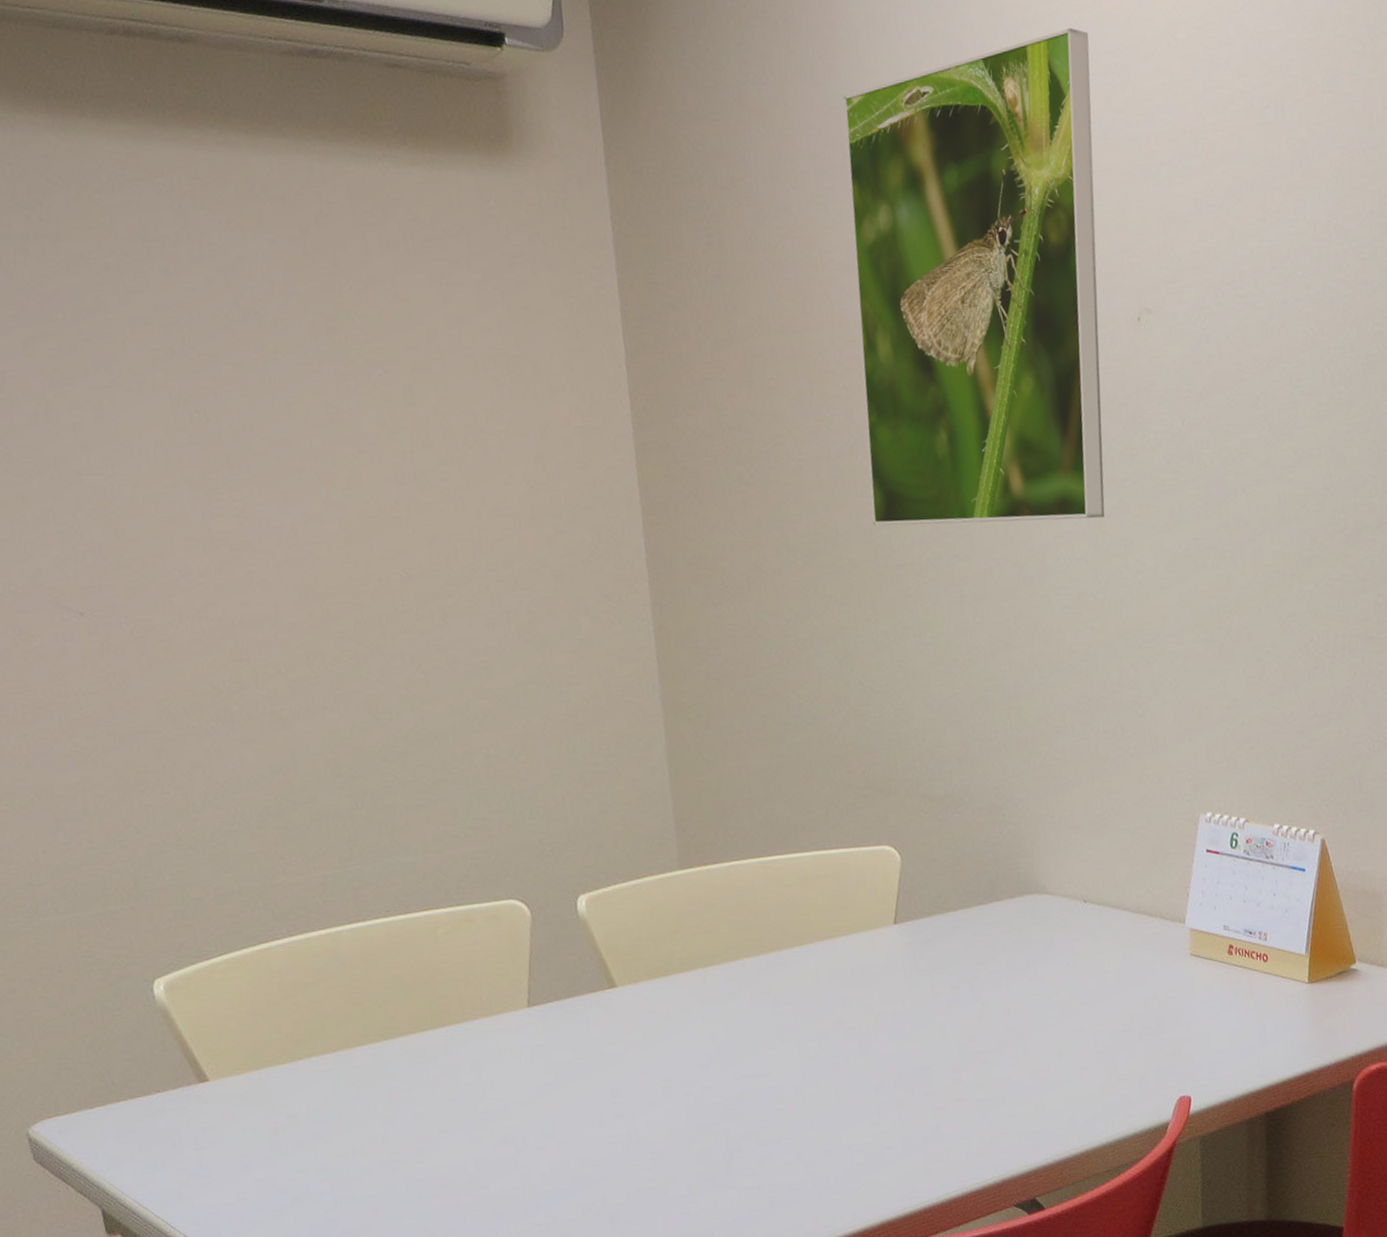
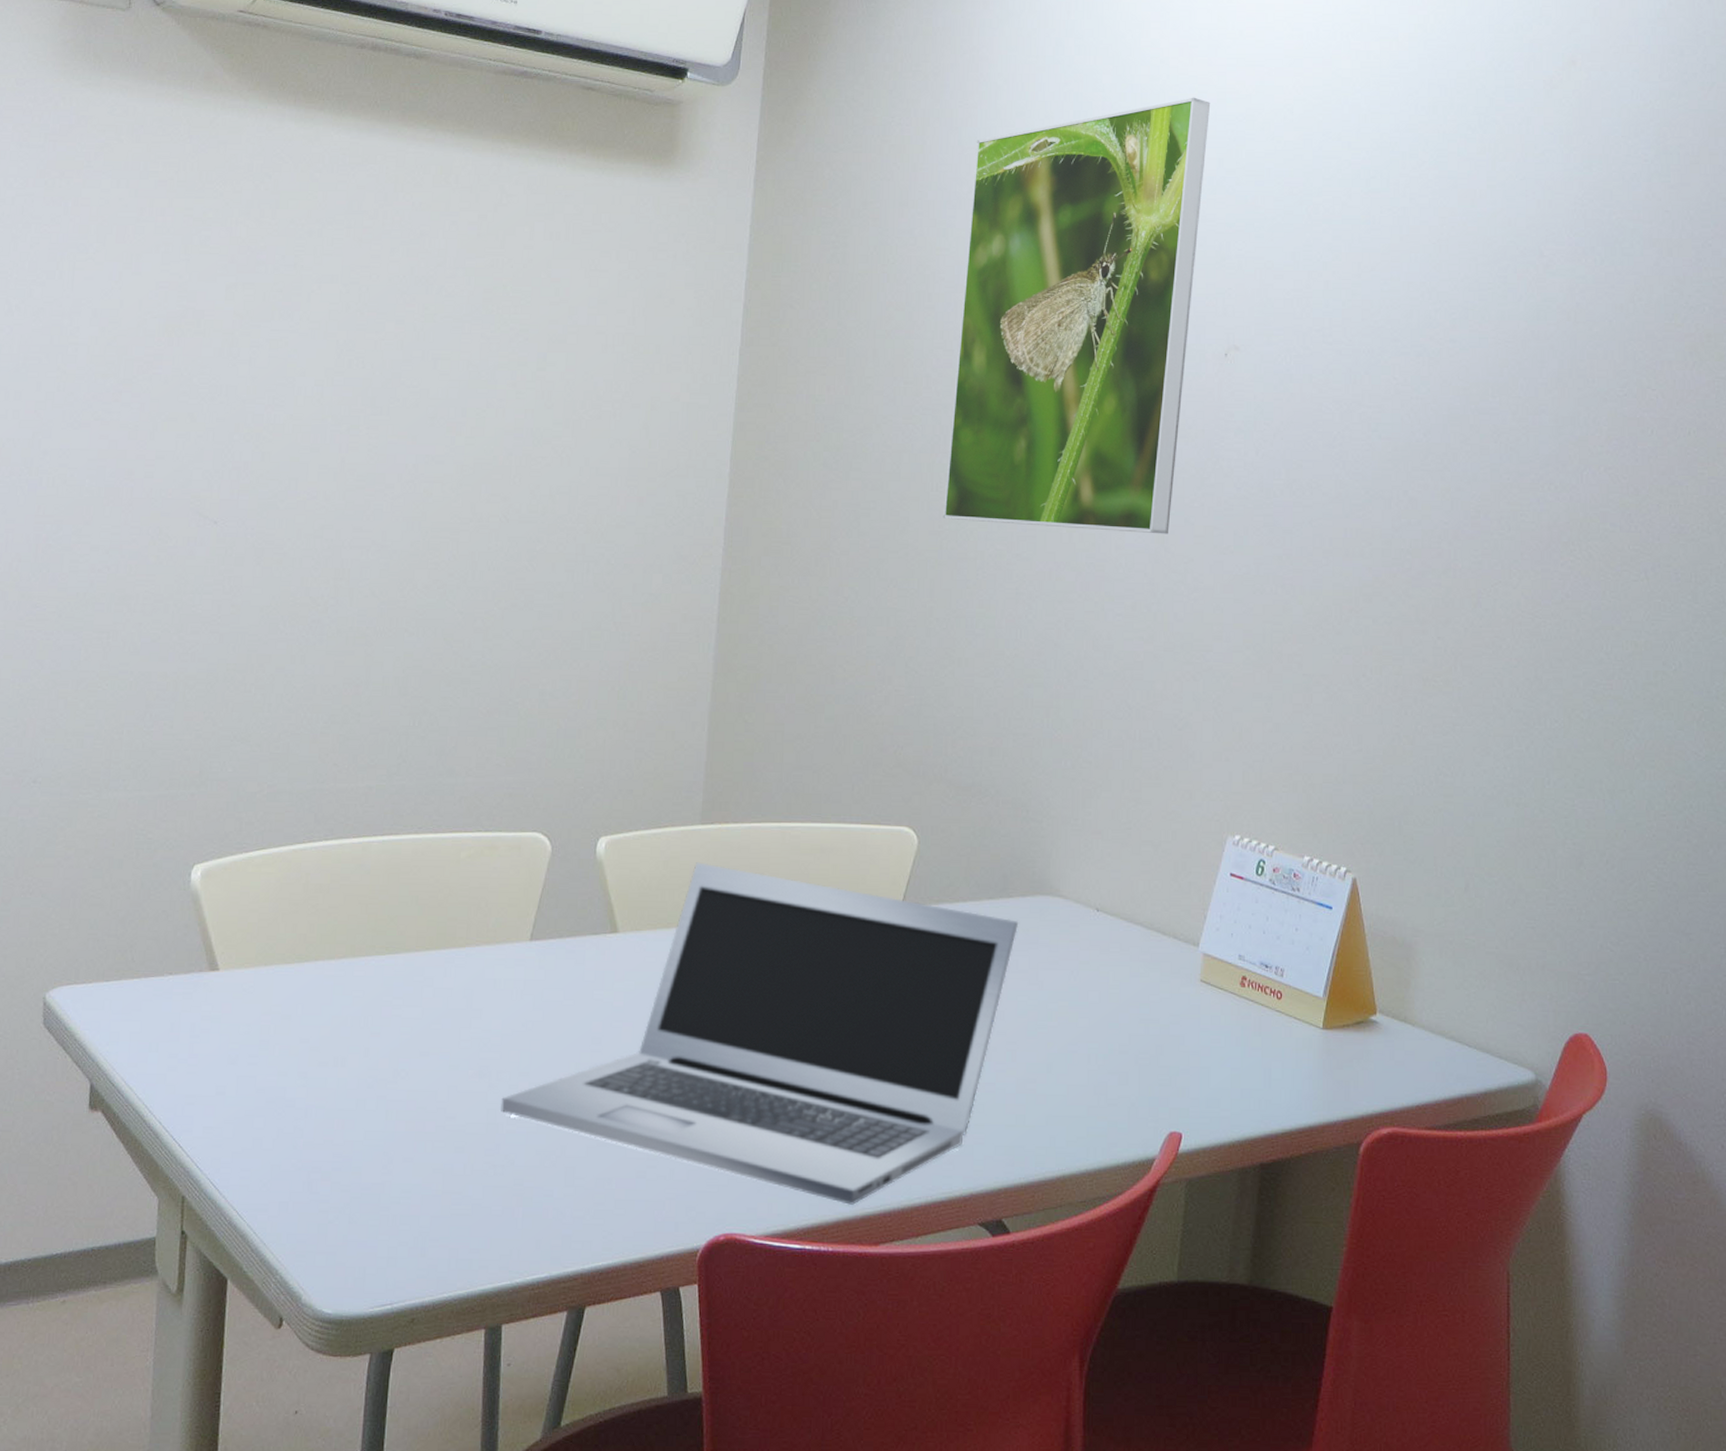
laptop: none [532,907,1011,1208] -> present [501,862,1019,1205]

